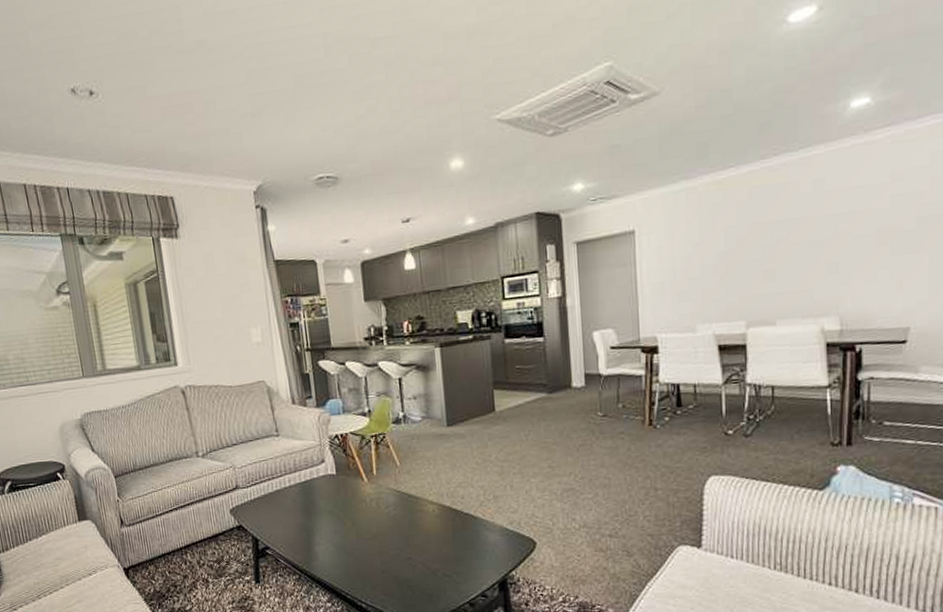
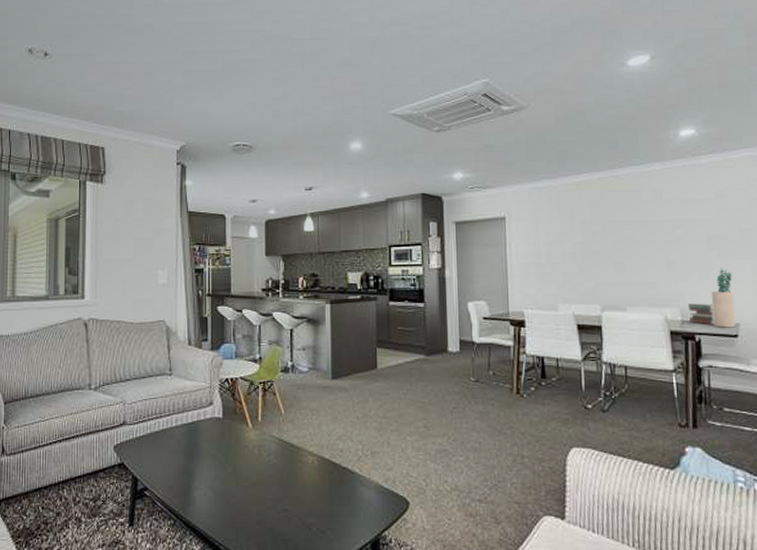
books: none [848,307,880,333] -> present [687,303,715,326]
vase: none [877,265,905,335] -> present [711,268,735,328]

